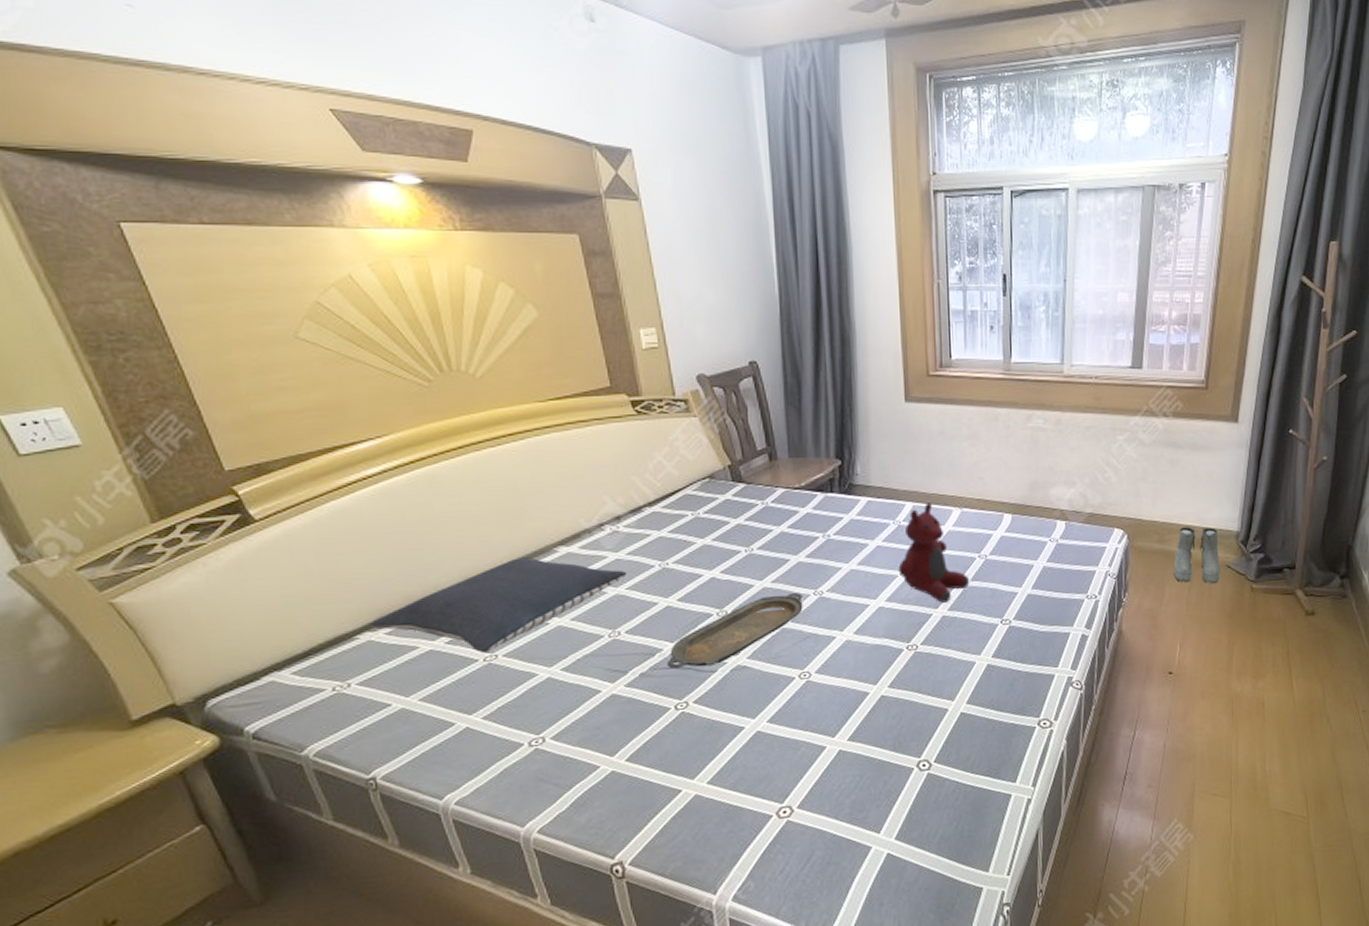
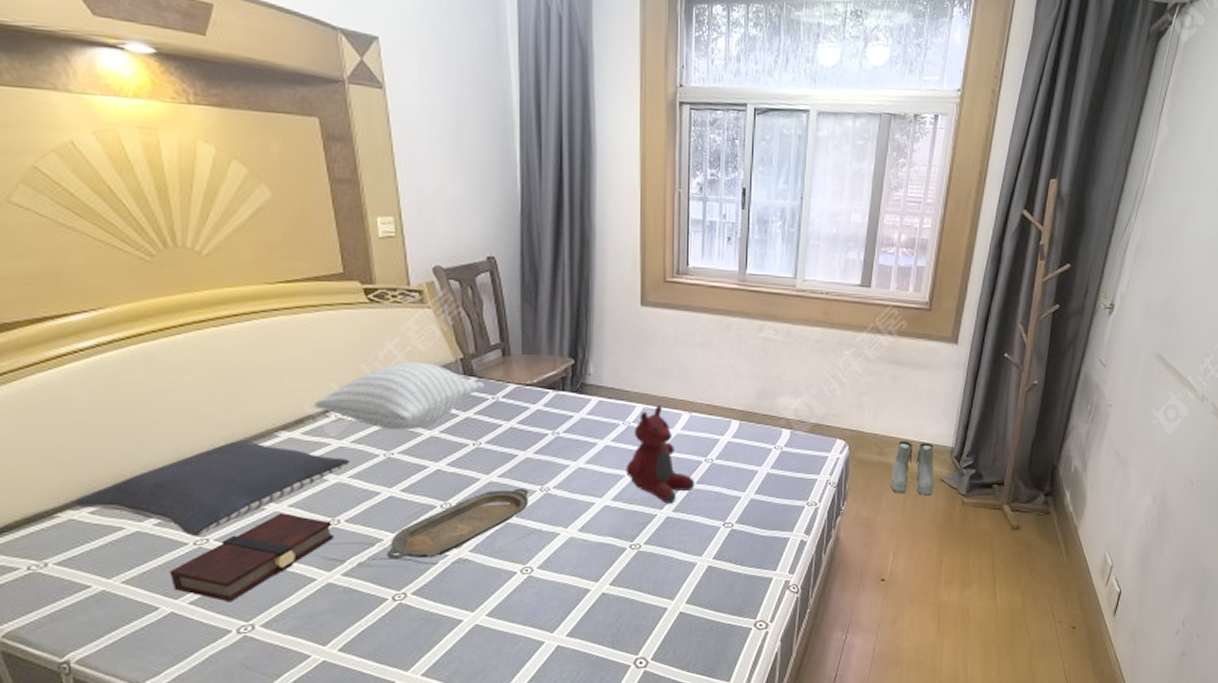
book: none [462,626,615,716] -> present [169,513,334,602]
pillow: none [589,471,753,541] -> present [314,362,485,431]

